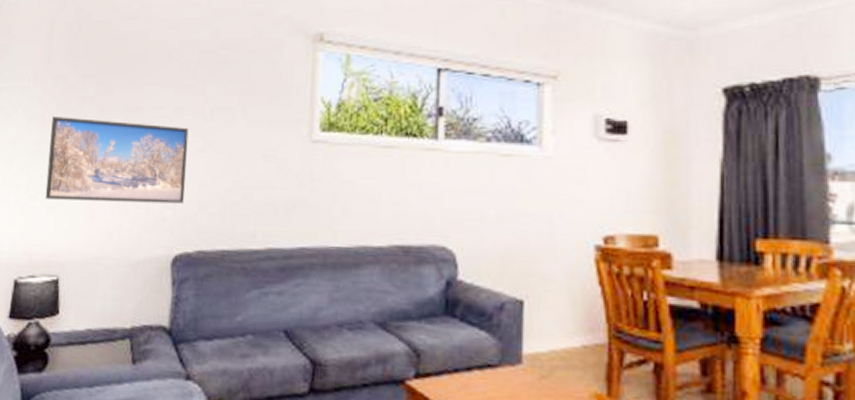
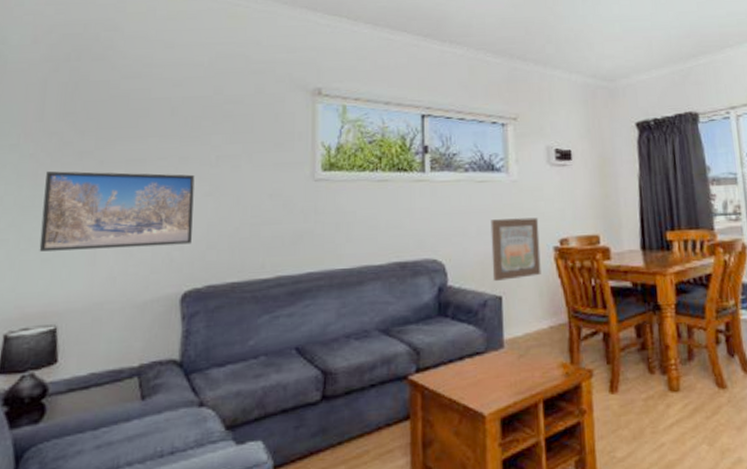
wall art: none [513,204,577,281] -> present [490,217,541,281]

